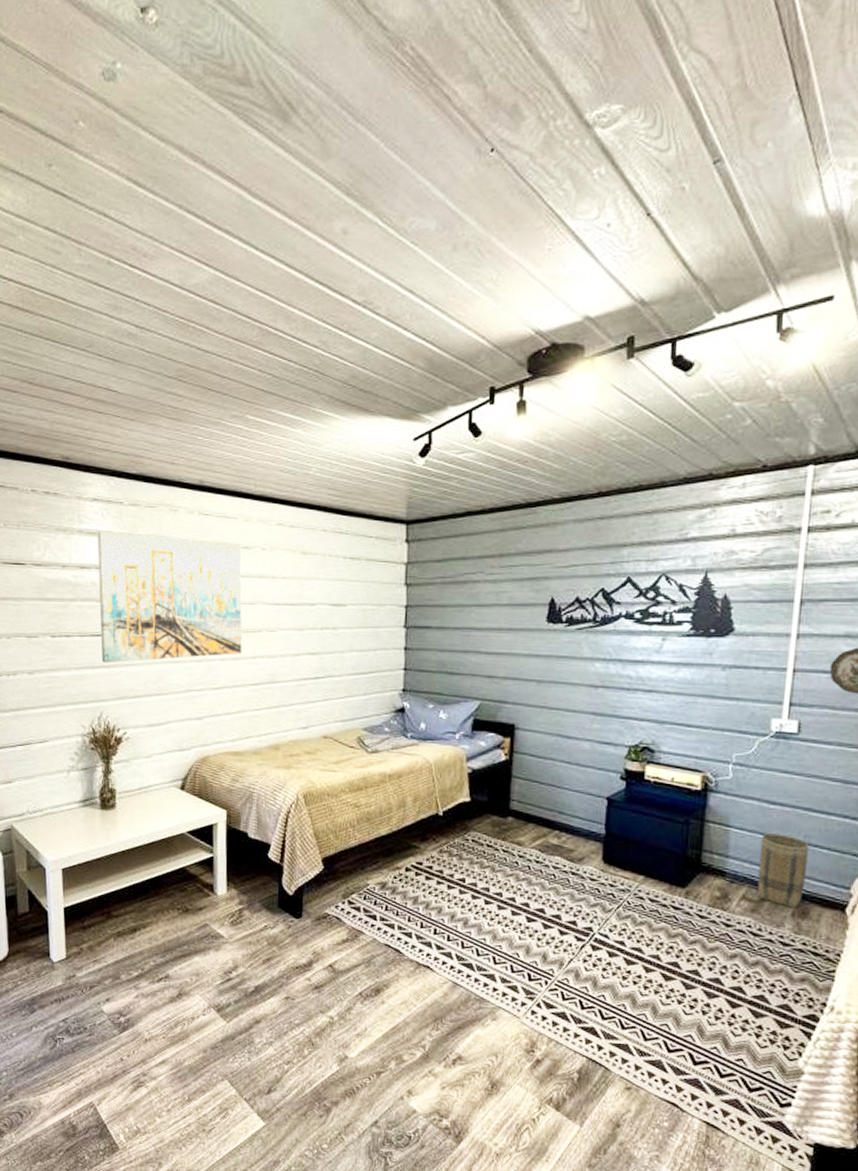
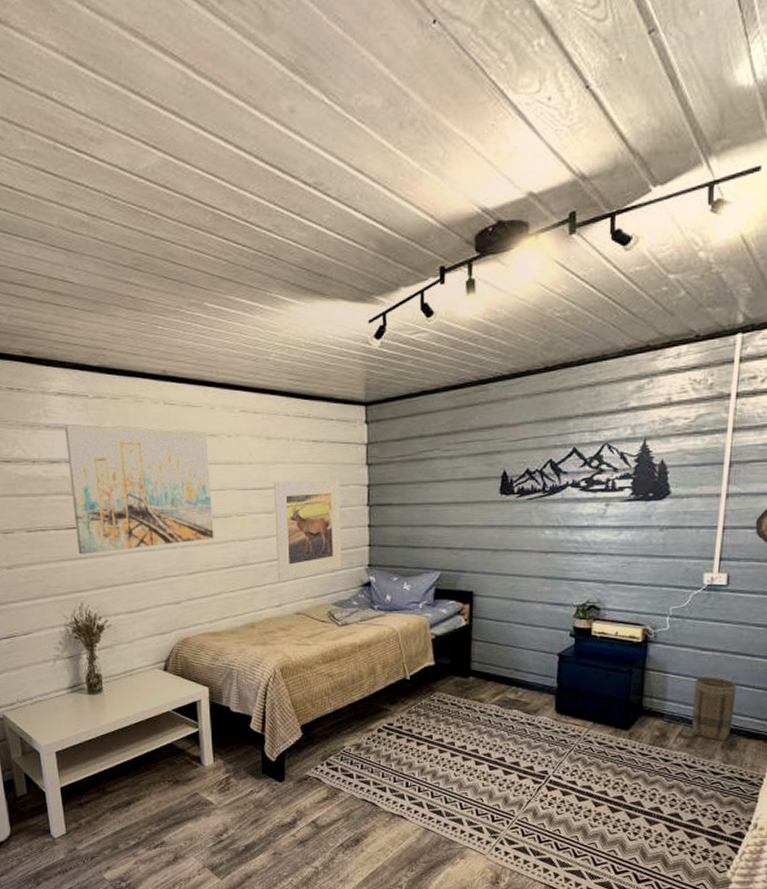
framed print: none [306,597,377,702] -> present [273,479,342,581]

